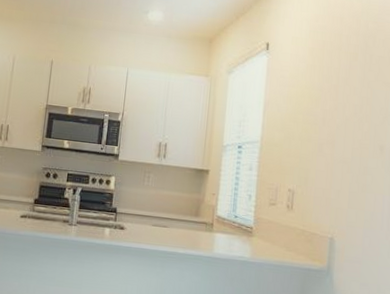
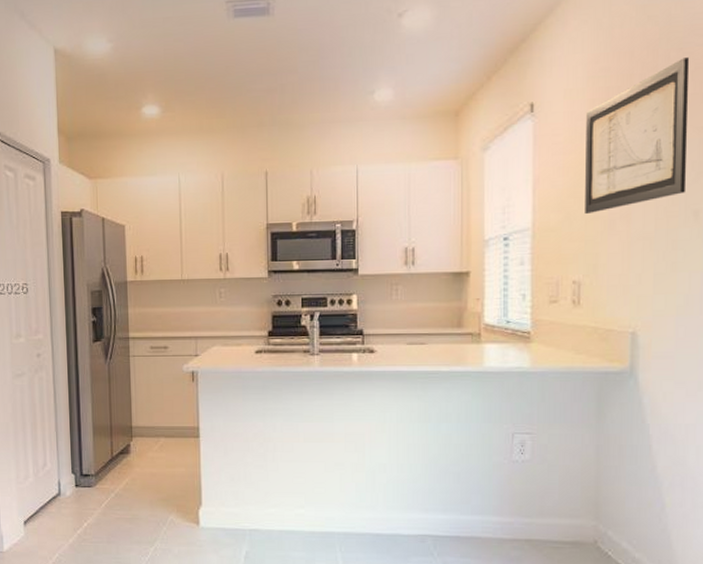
wall art: none [301,29,382,137] -> present [585,57,690,215]

